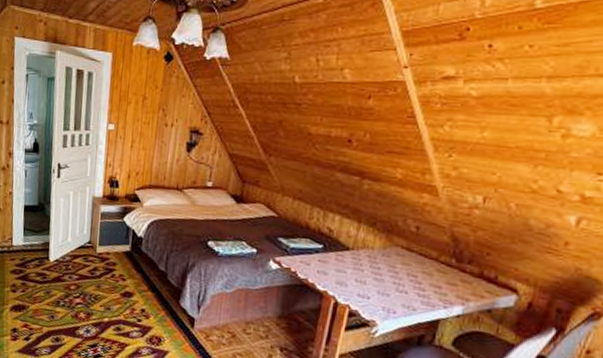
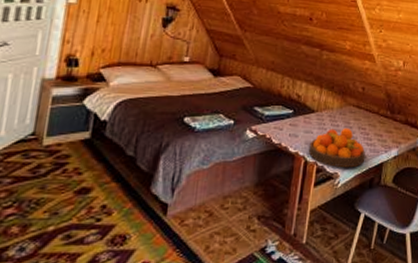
fruit bowl: none [340,270,415,319] -> present [309,127,365,168]

